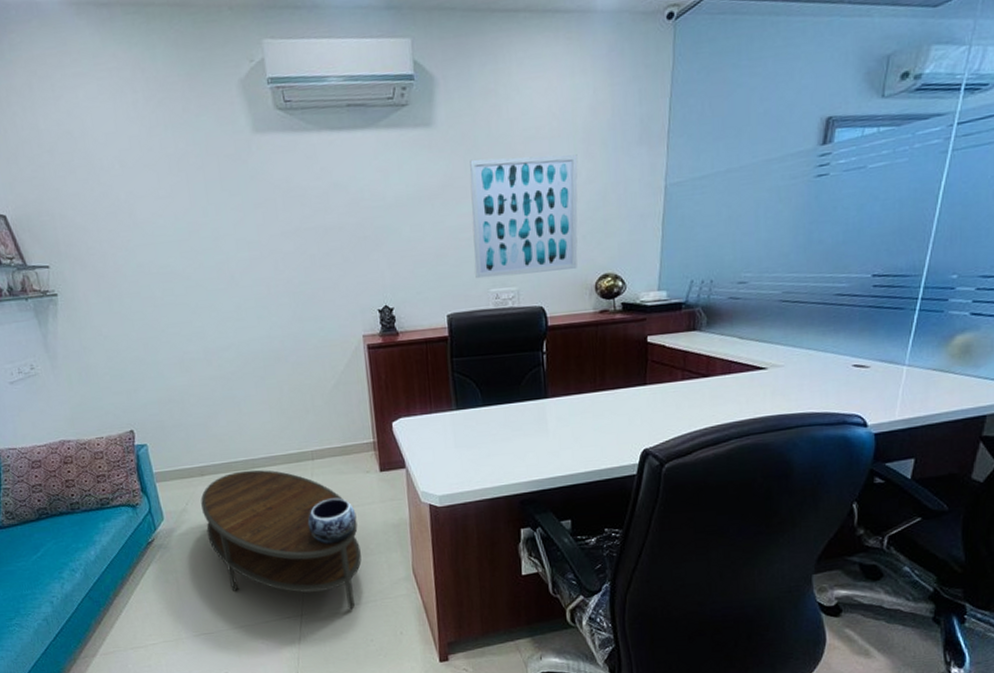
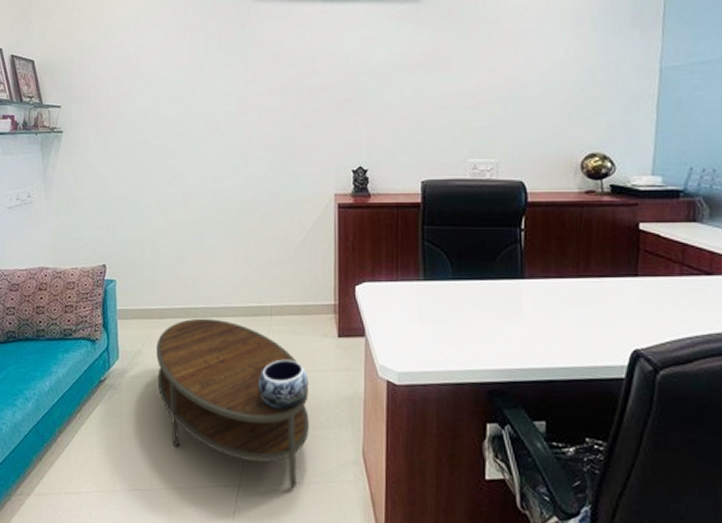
wall art: present [470,154,578,279] -> none [453,33,566,148]

